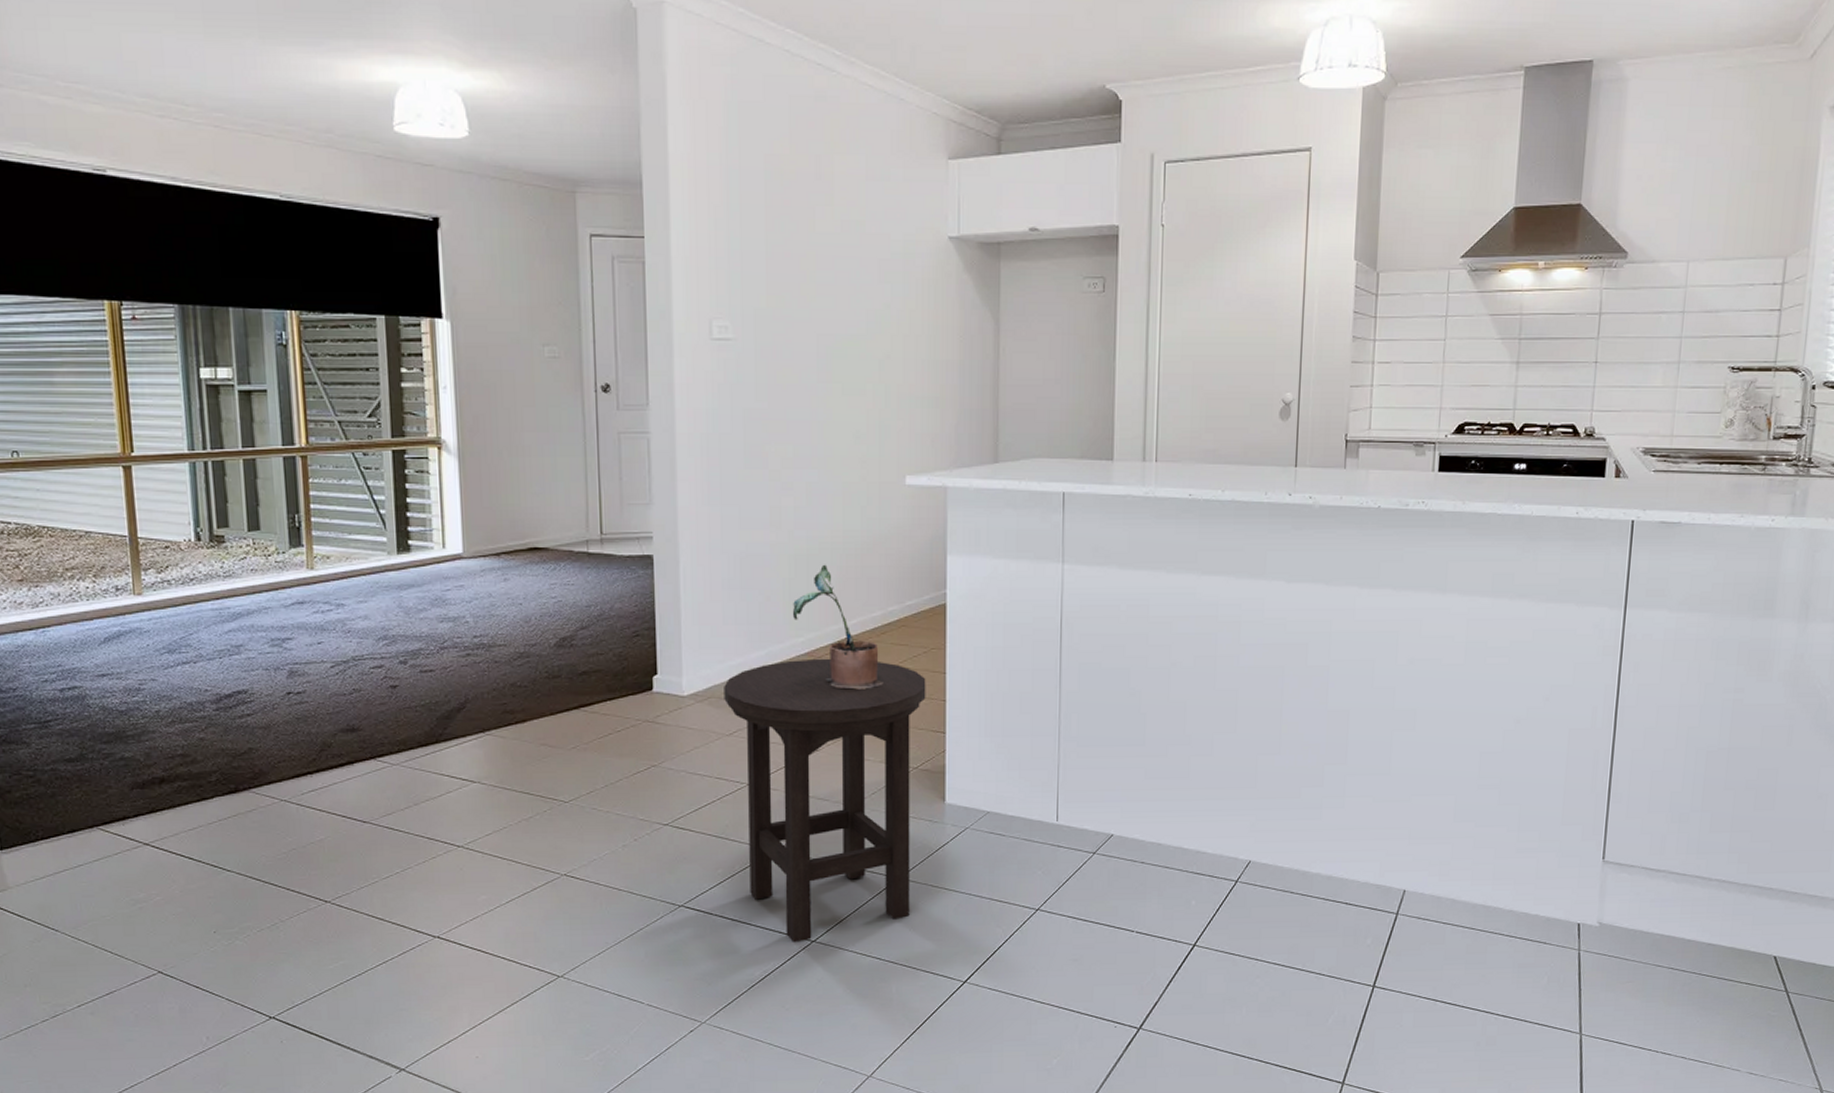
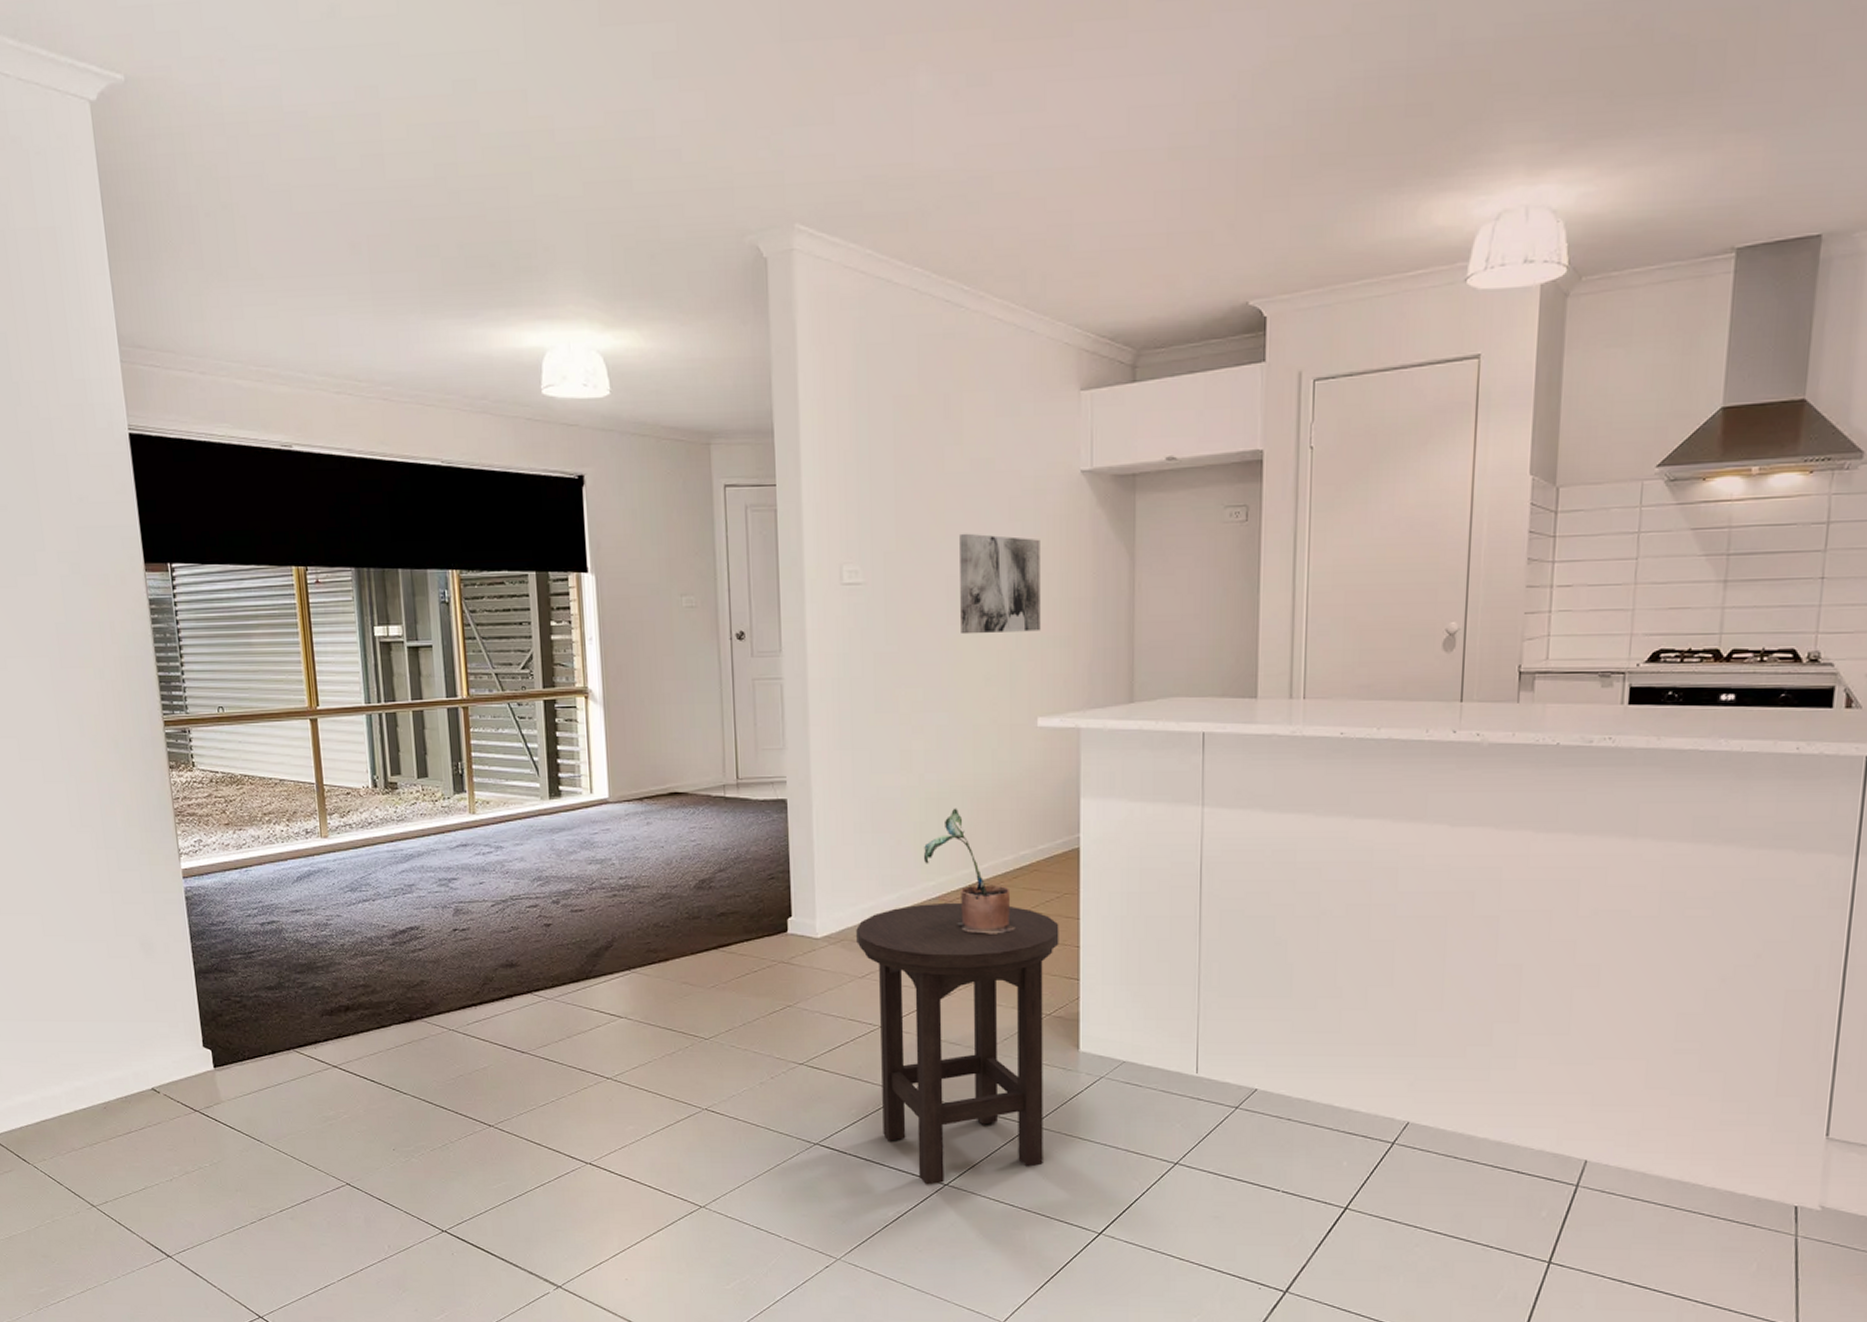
wall art: none [830,293,909,393] -> present [960,533,1041,635]

